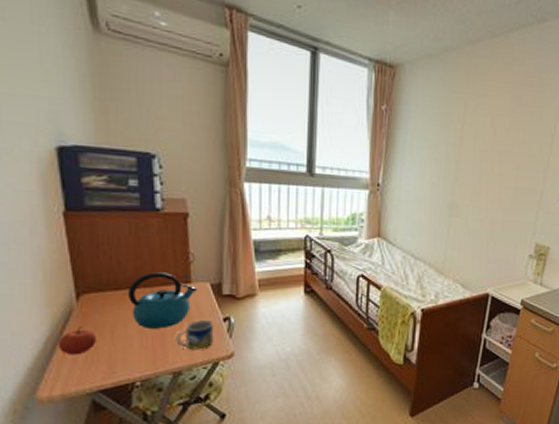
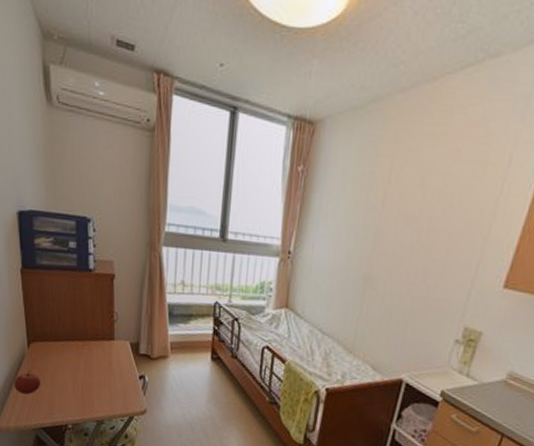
kettle: present [127,272,198,329] -> none [64,327,119,380]
mug: present [176,320,214,350] -> none [100,375,131,403]

